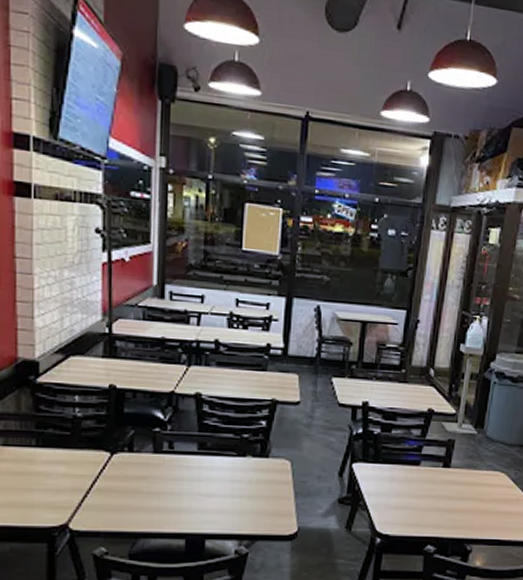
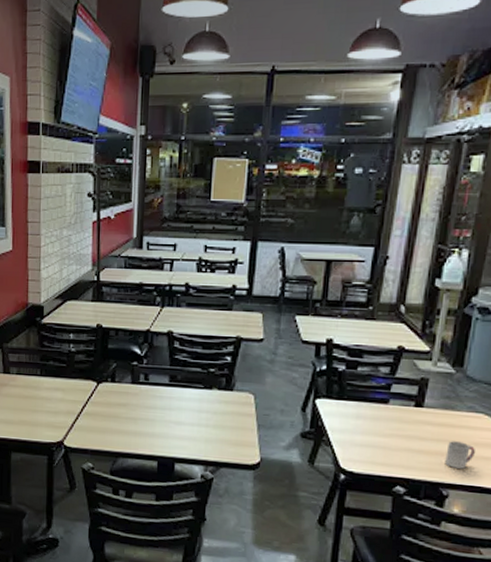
cup: none [469,498,494,524] -> present [445,441,475,469]

